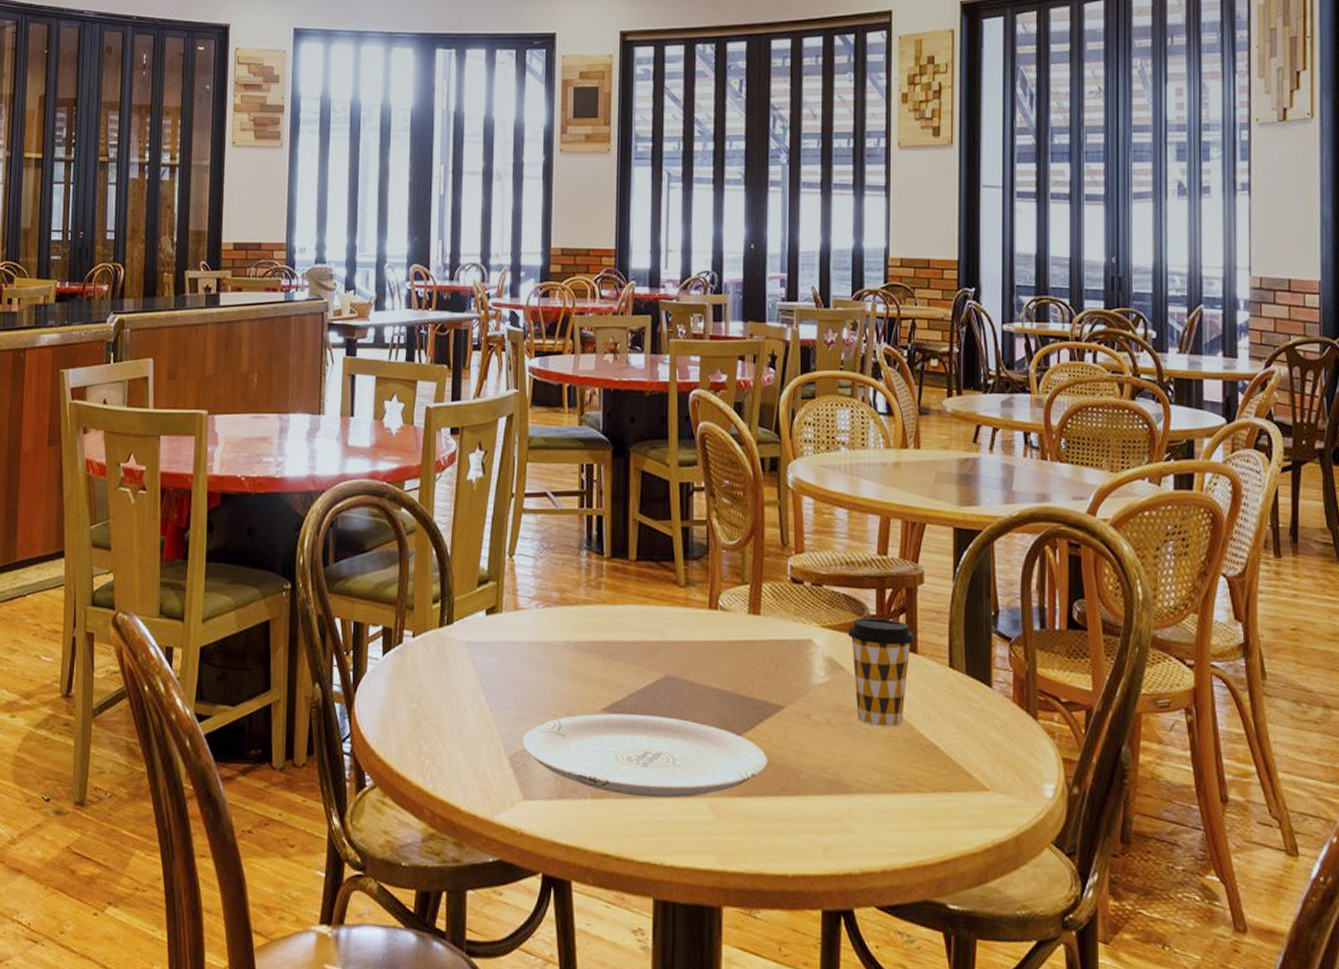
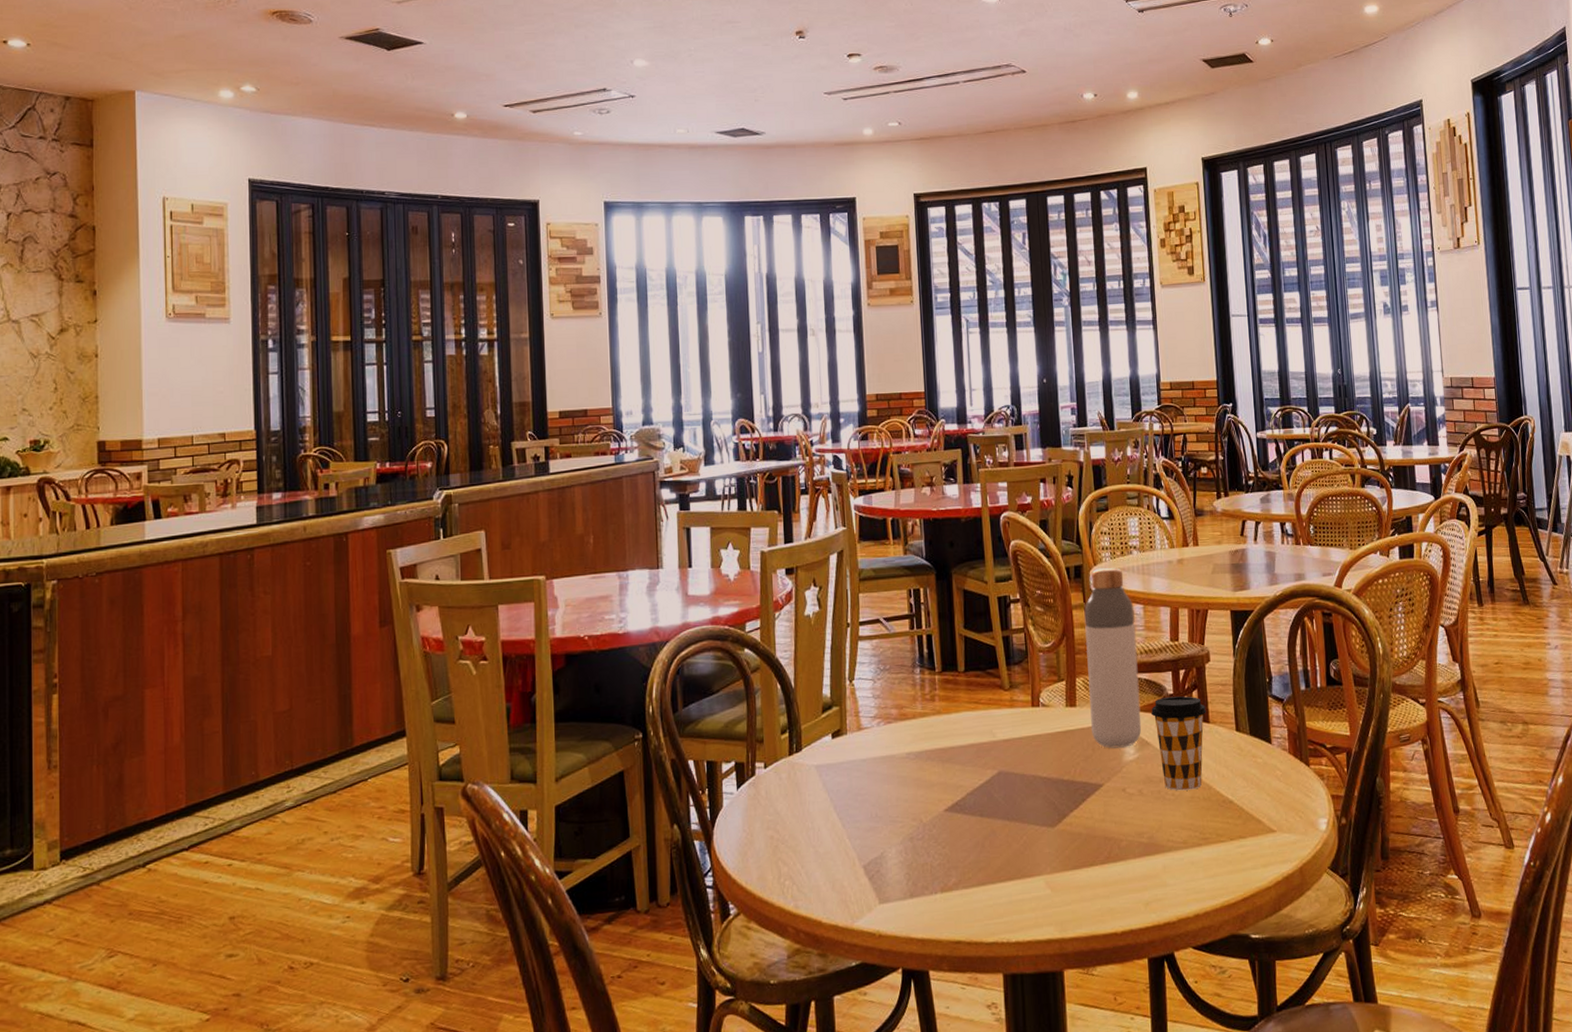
plate: present [522,713,768,798] -> none [874,808,1093,885]
bottle: none [776,463,838,668] -> present [1084,568,1142,749]

